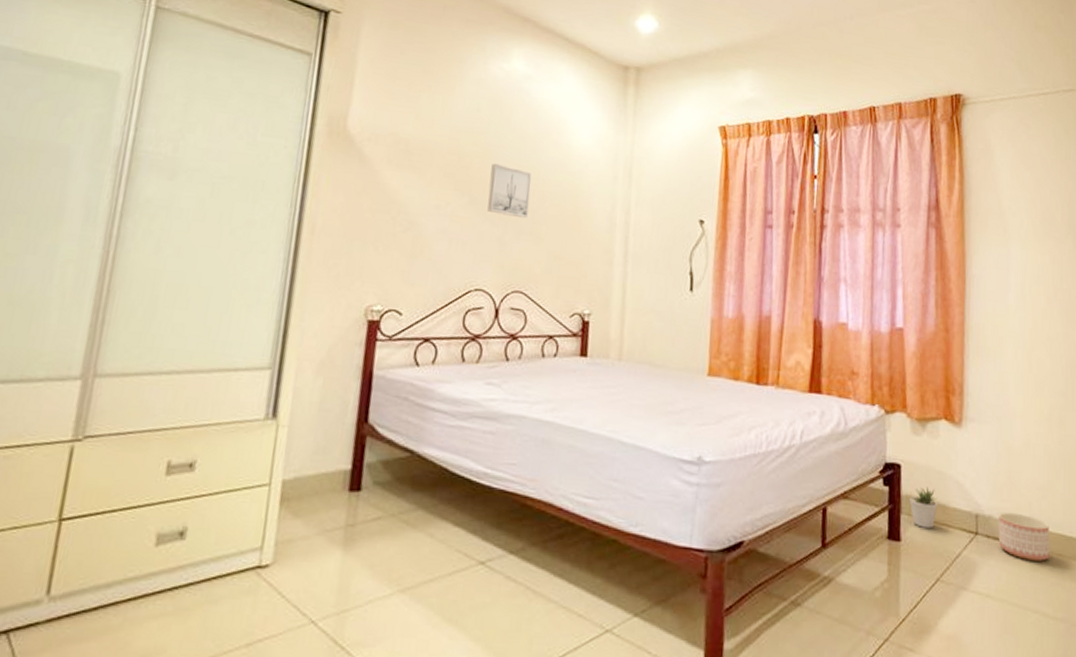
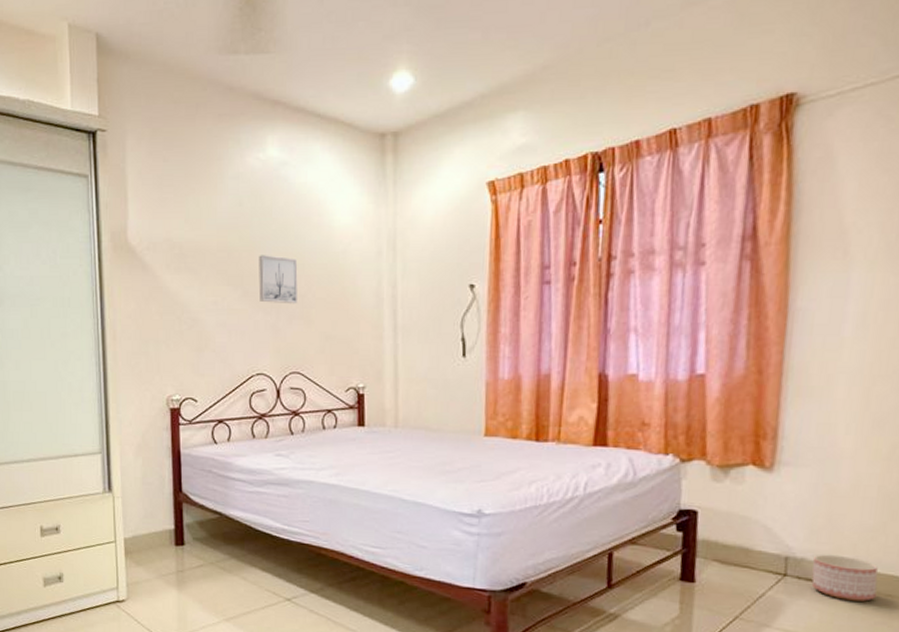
potted plant: present [908,487,937,528] -> none [705,531,740,570]

